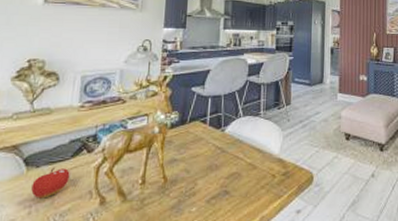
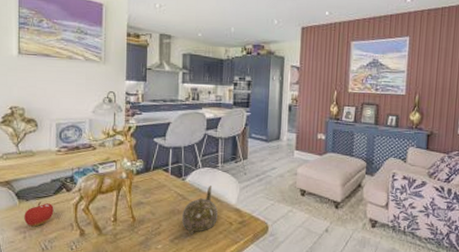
teapot: none [219,135,259,193] -> present [181,186,218,235]

